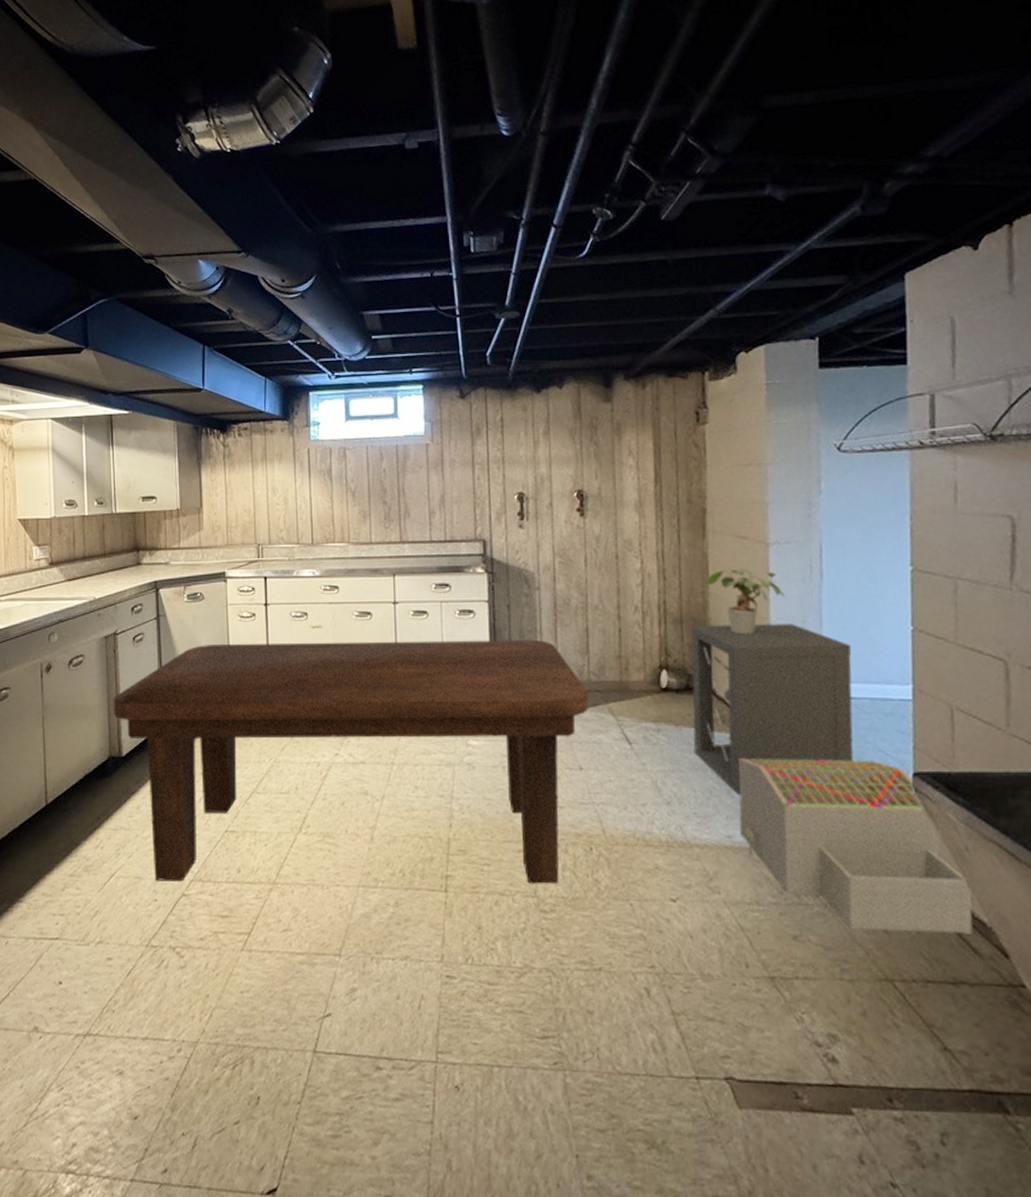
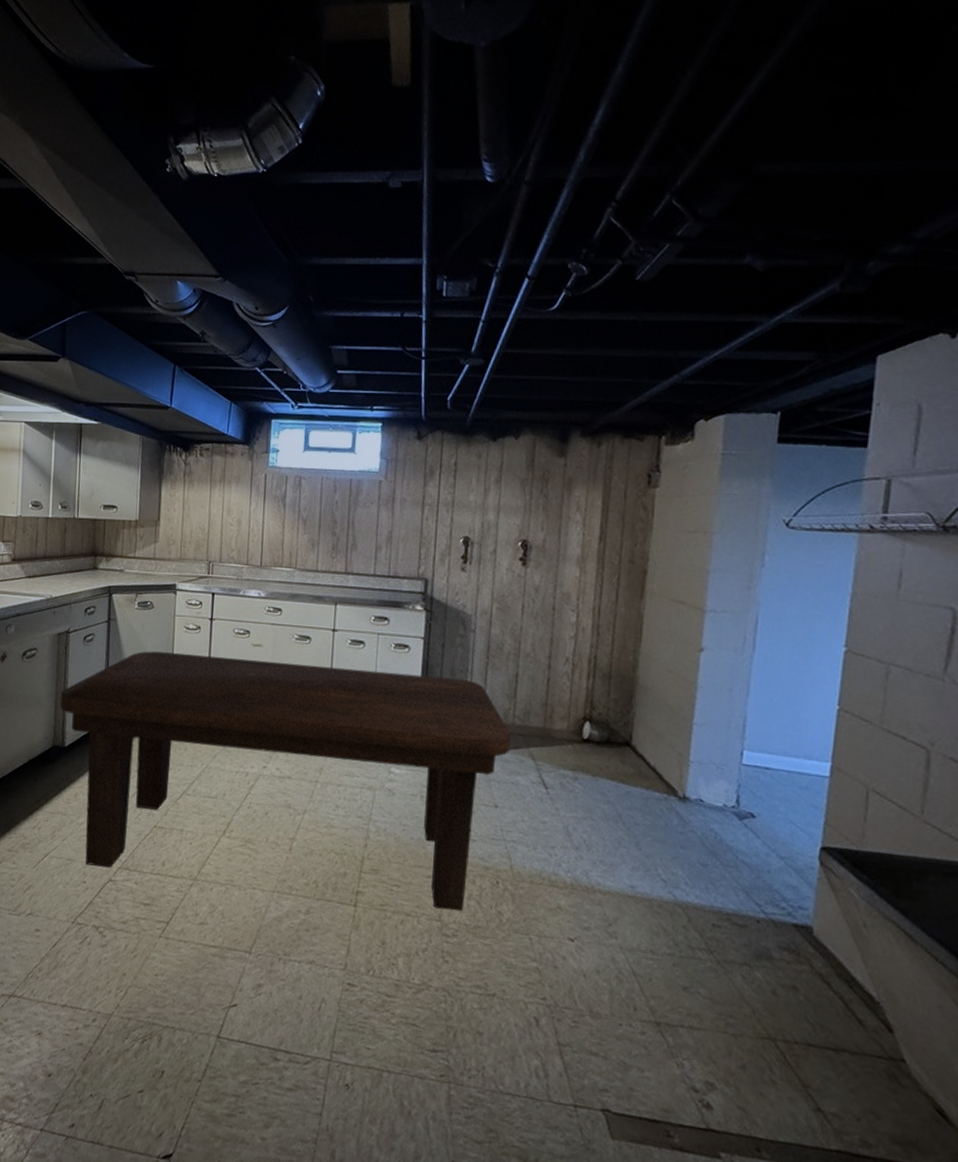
storage cabinet: present [691,624,854,795] -> none [608,682,776,849]
potted plant: present [706,568,784,634] -> none [638,632,715,696]
architectural model: present [738,757,973,935] -> none [643,813,865,1007]

